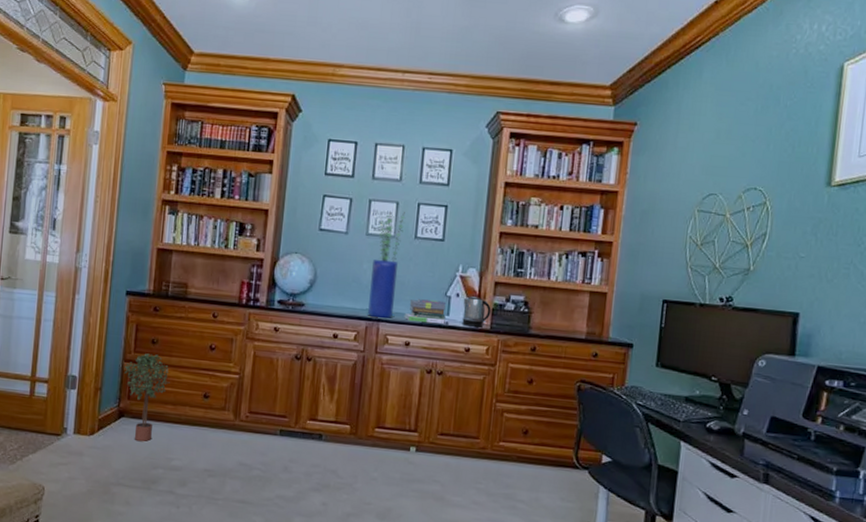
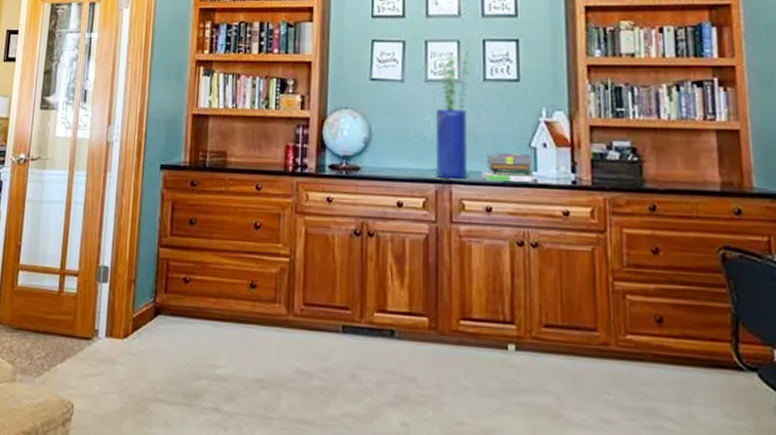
potted tree: present [124,353,170,442] -> none [160,236,211,345]
kettle: present [462,296,491,327] -> none [552,146,590,184]

